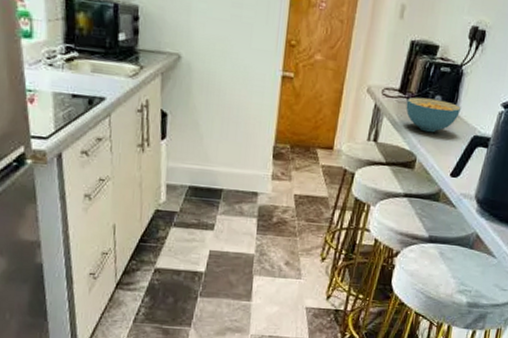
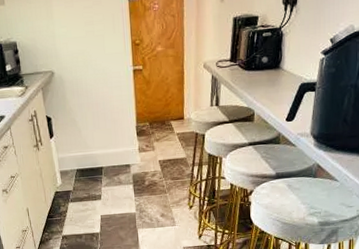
cereal bowl: present [406,97,462,133] -> none [238,60,287,89]

